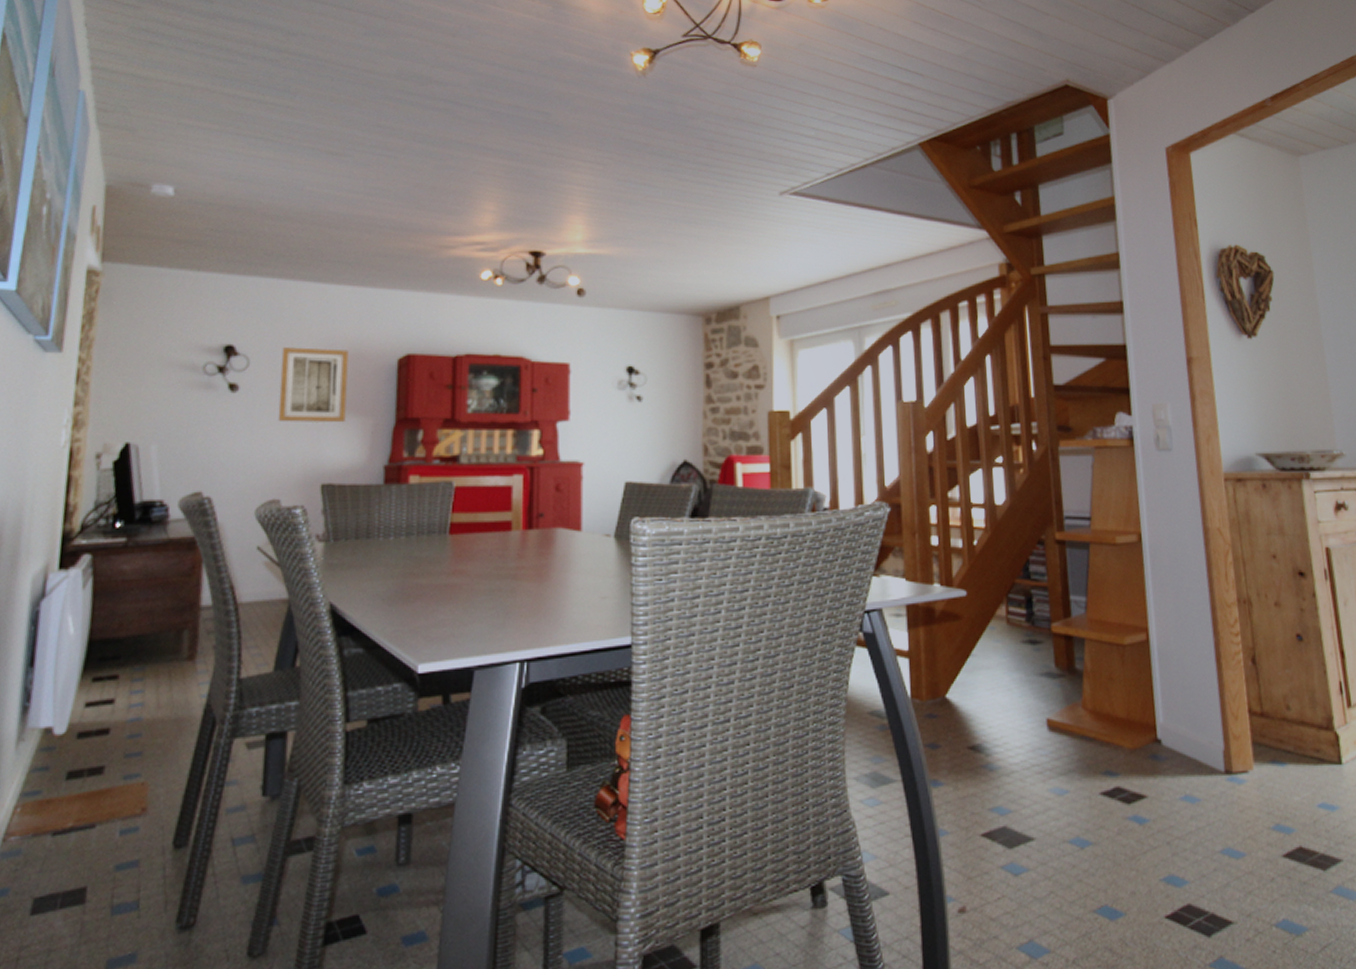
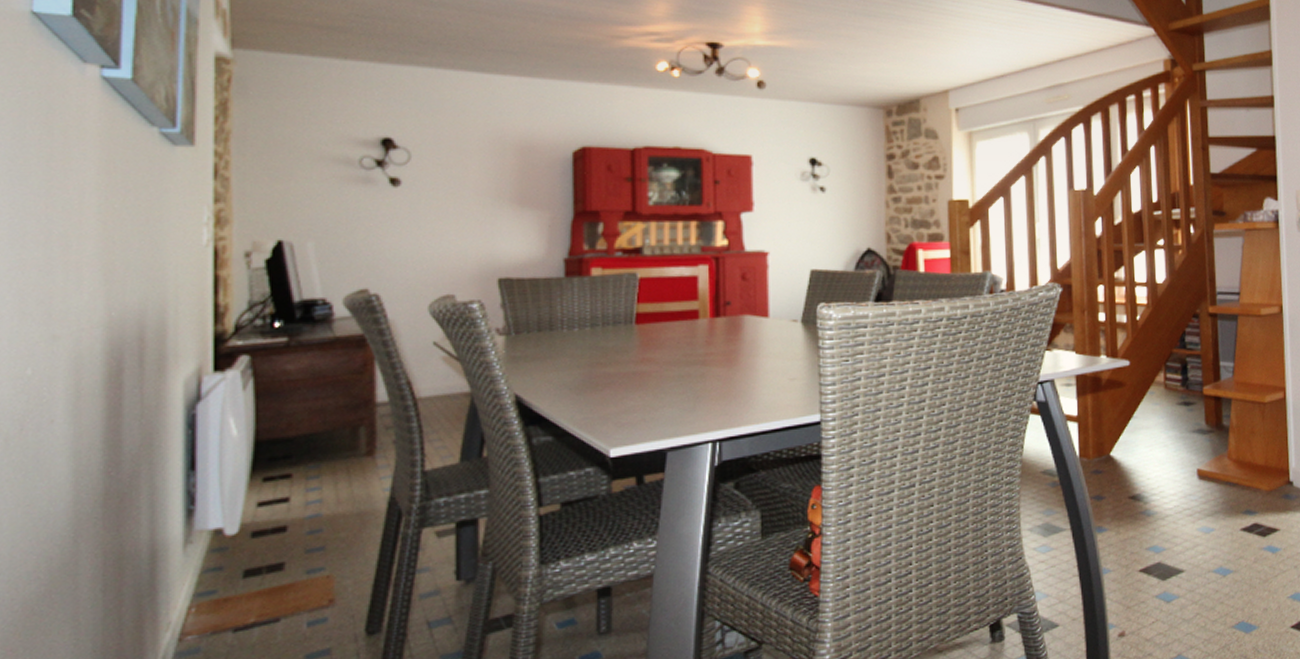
wall art: present [278,347,349,423] -> none [446,140,520,217]

